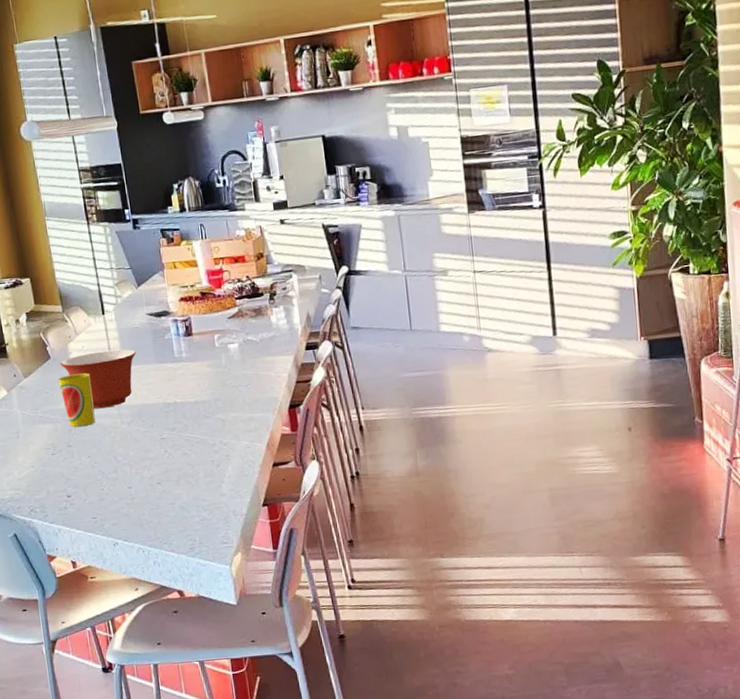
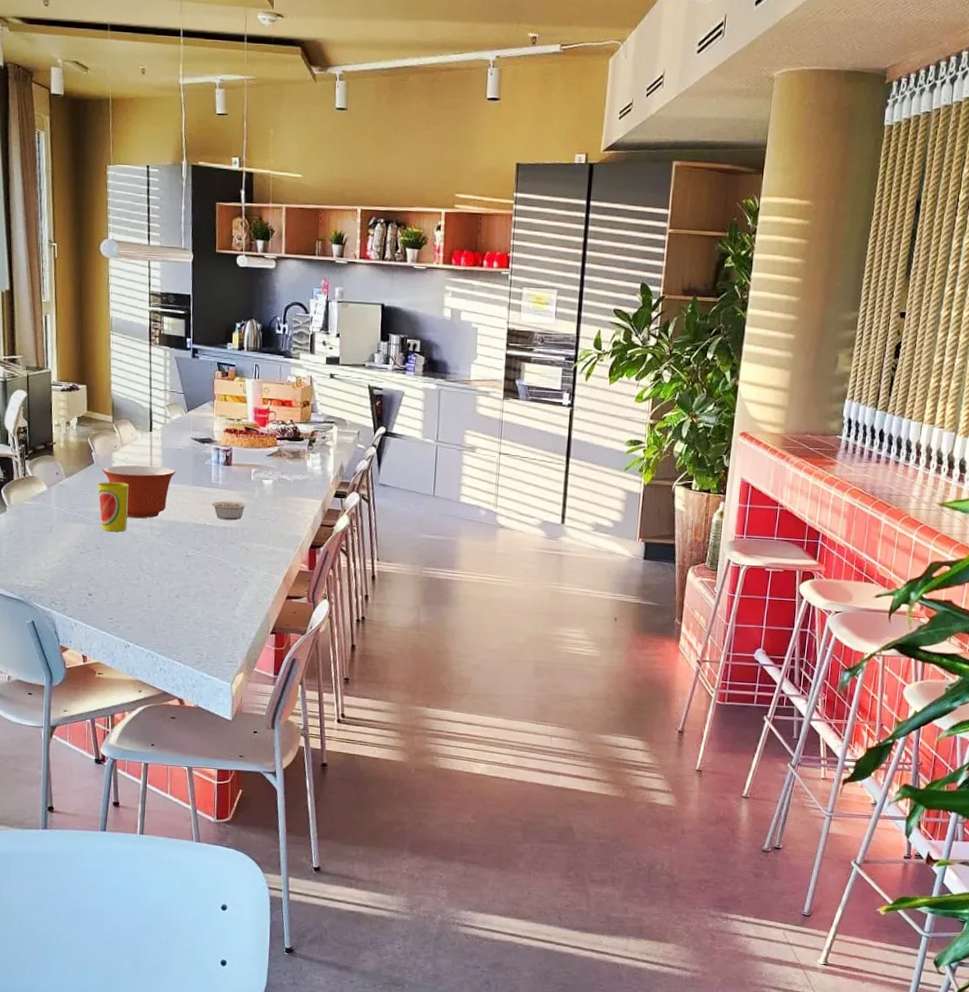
legume: none [179,372,216,394] -> present [212,500,247,520]

